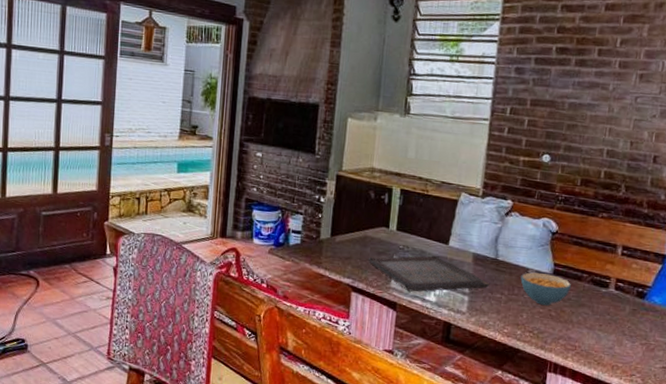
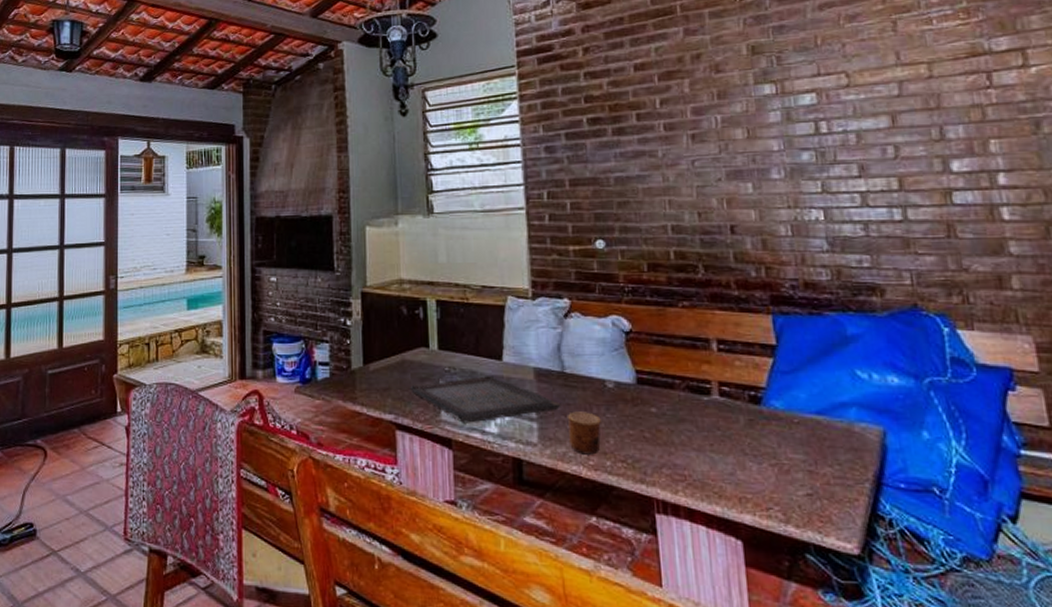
cup: none [491,290,520,325] -> present [568,411,601,455]
cereal bowl: present [520,272,571,306] -> none [597,384,663,425]

